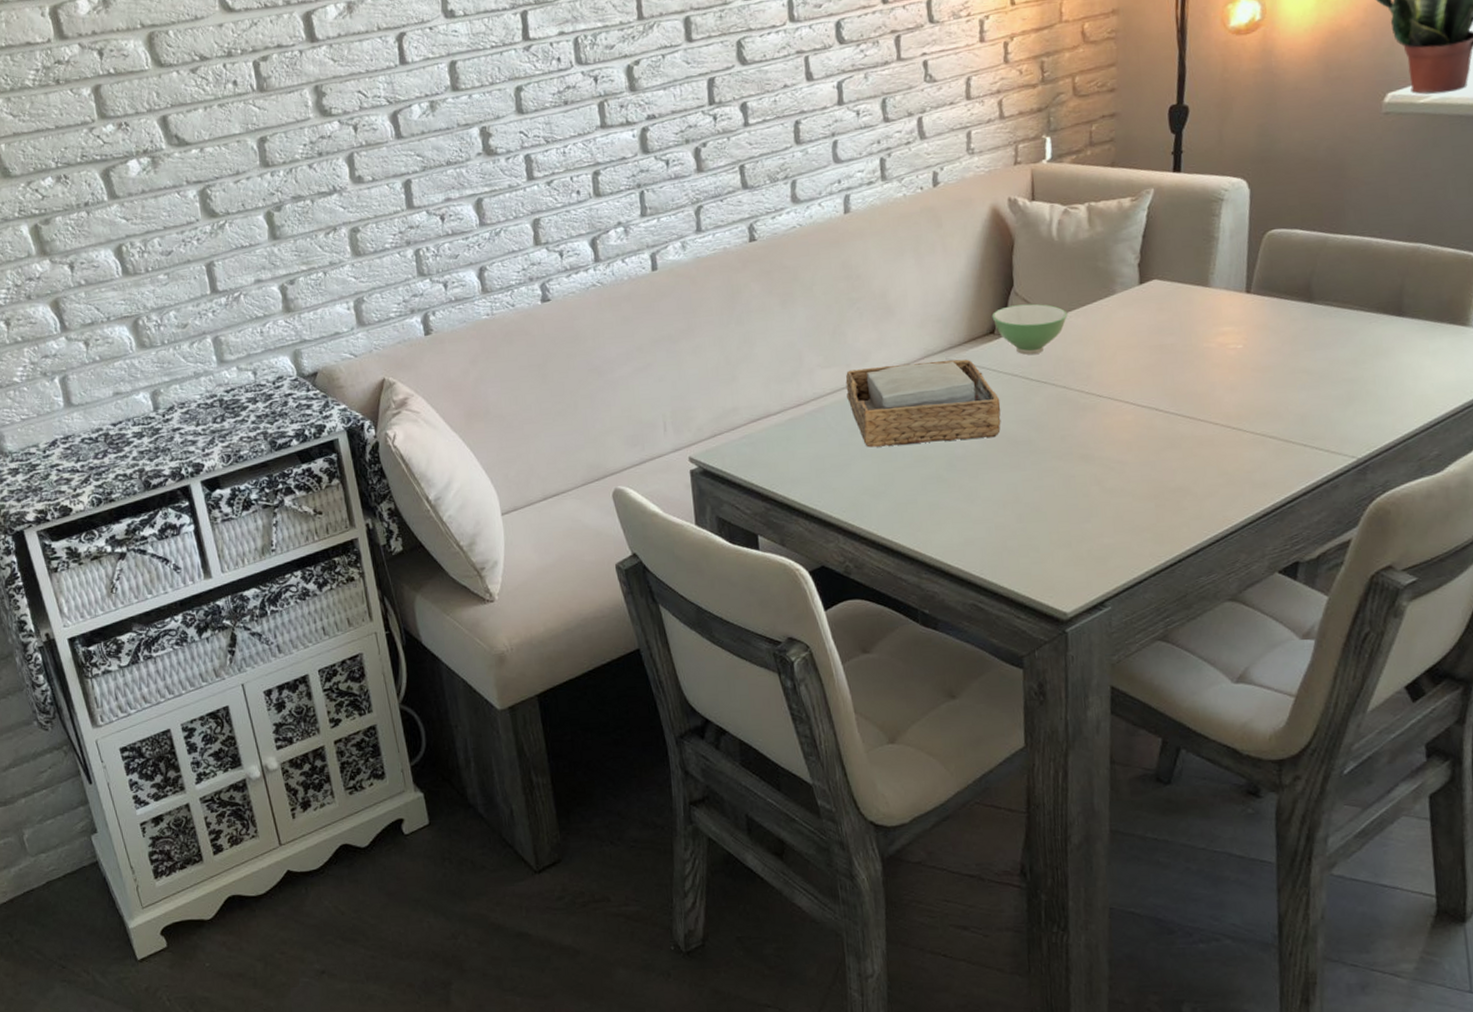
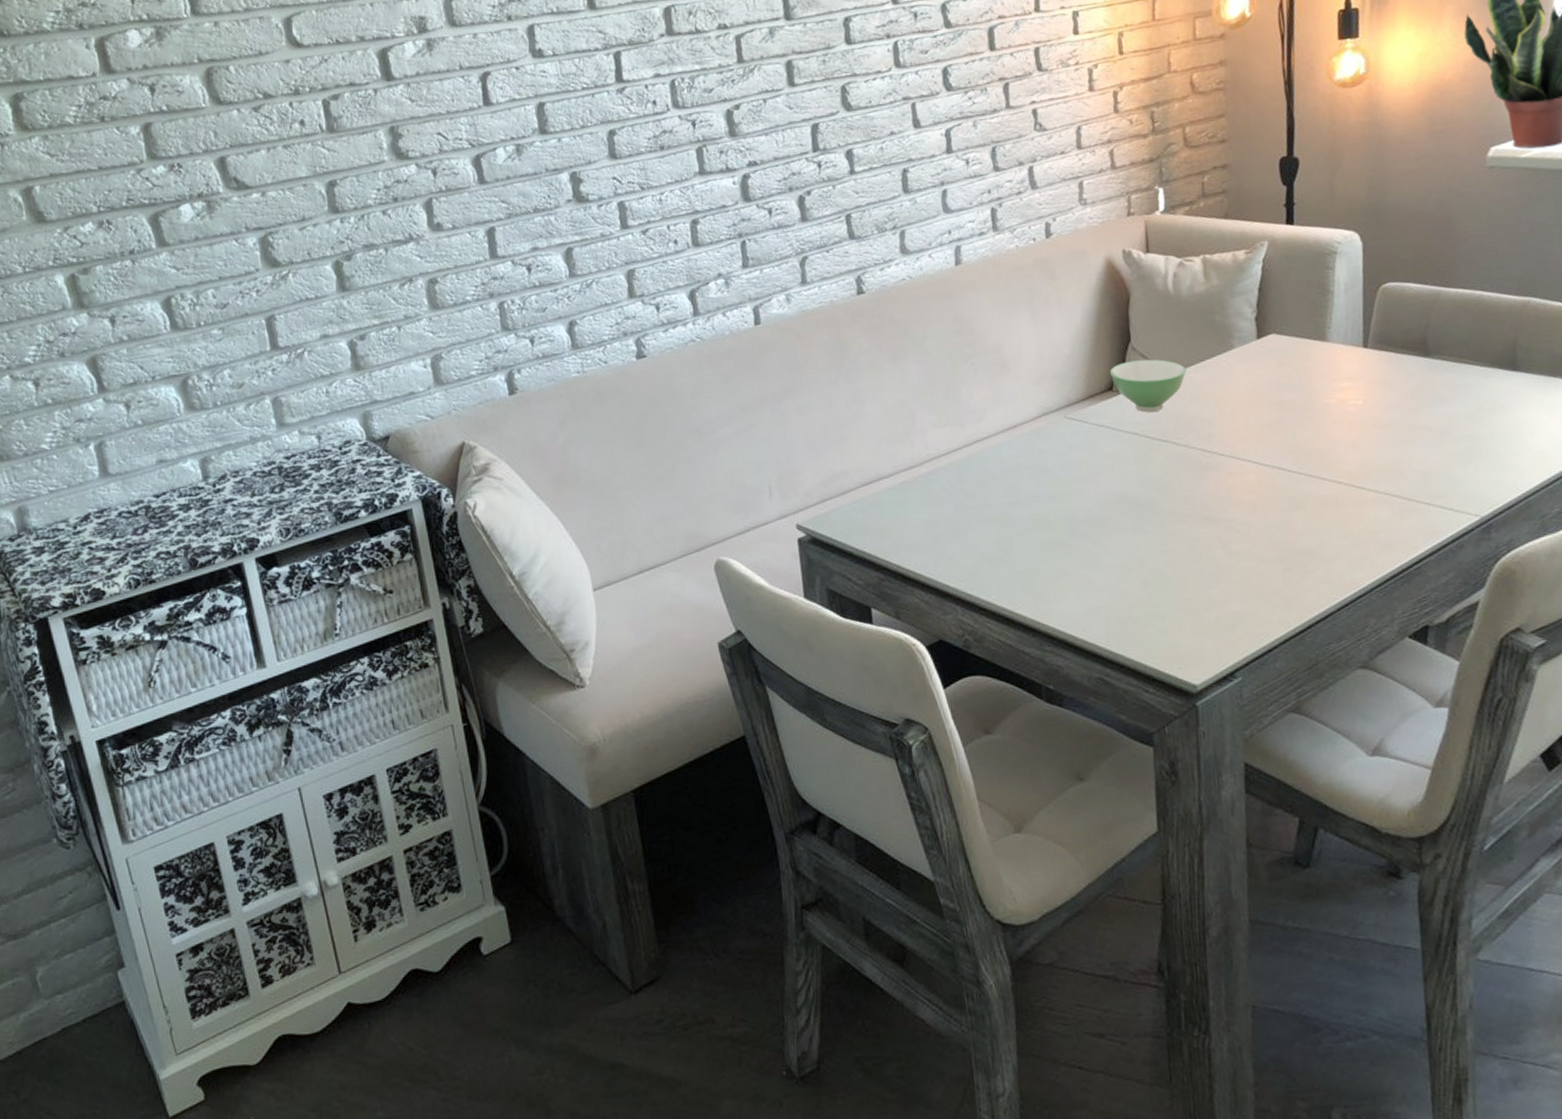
napkin holder: present [845,359,1001,448] -> none [960,417,1123,512]

